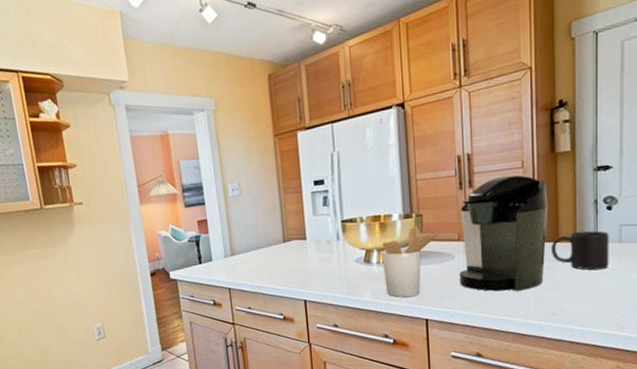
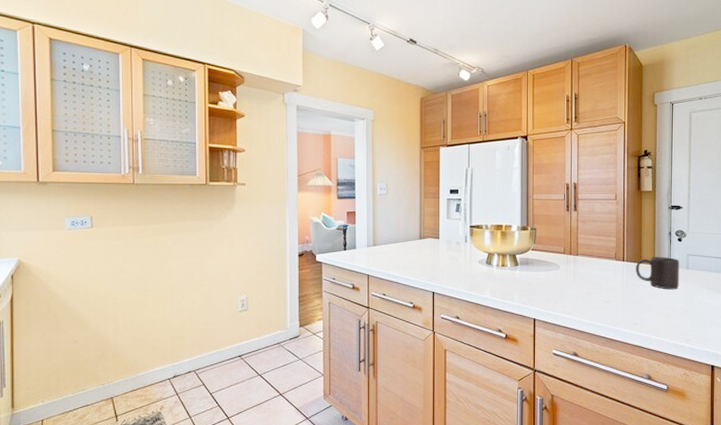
utensil holder: present [381,227,440,298] -> none [501,238,549,298]
coffee maker: present [459,175,548,292] -> none [563,204,634,301]

